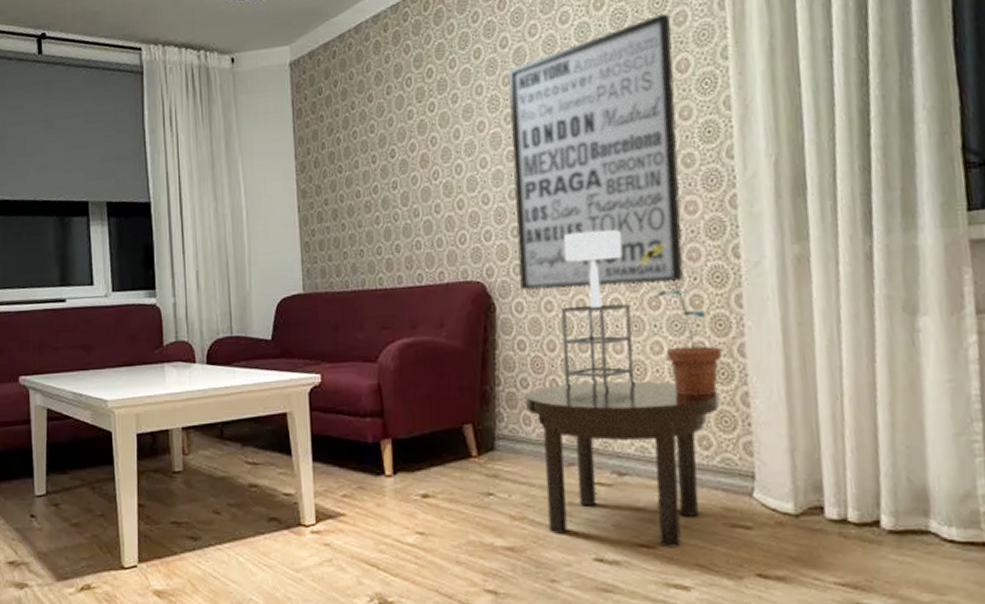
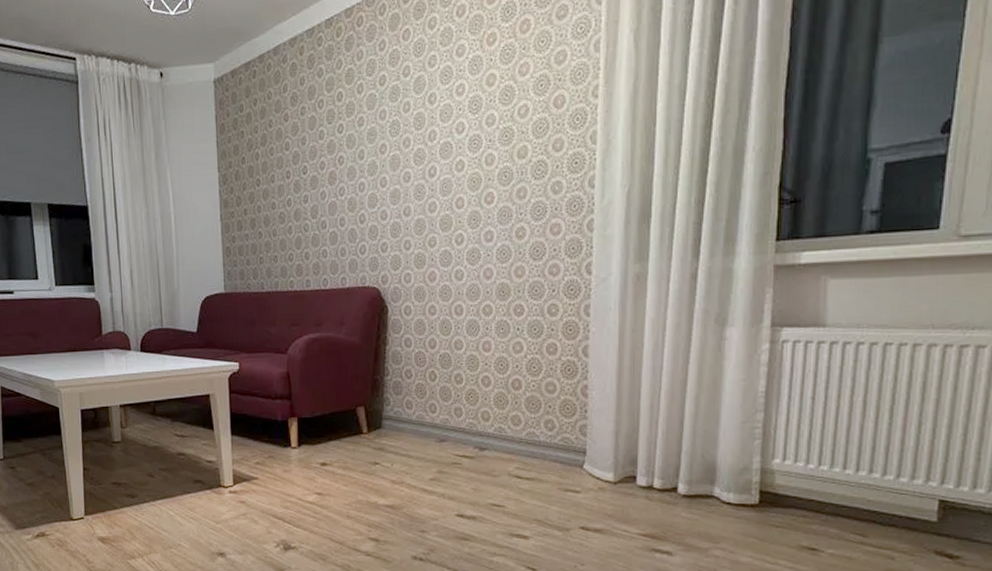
wall art: present [508,13,685,291] -> none [408,51,553,296]
side table: present [526,380,720,548] -> none [409,373,565,507]
table lamp: present [560,230,635,391] -> none [441,246,499,382]
potted plant: present [636,240,722,395] -> none [507,257,569,387]

